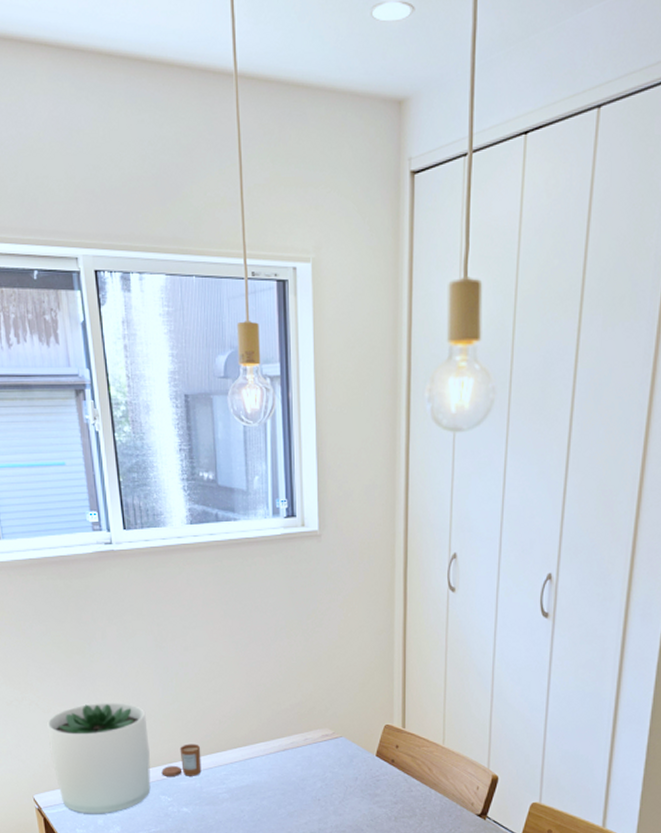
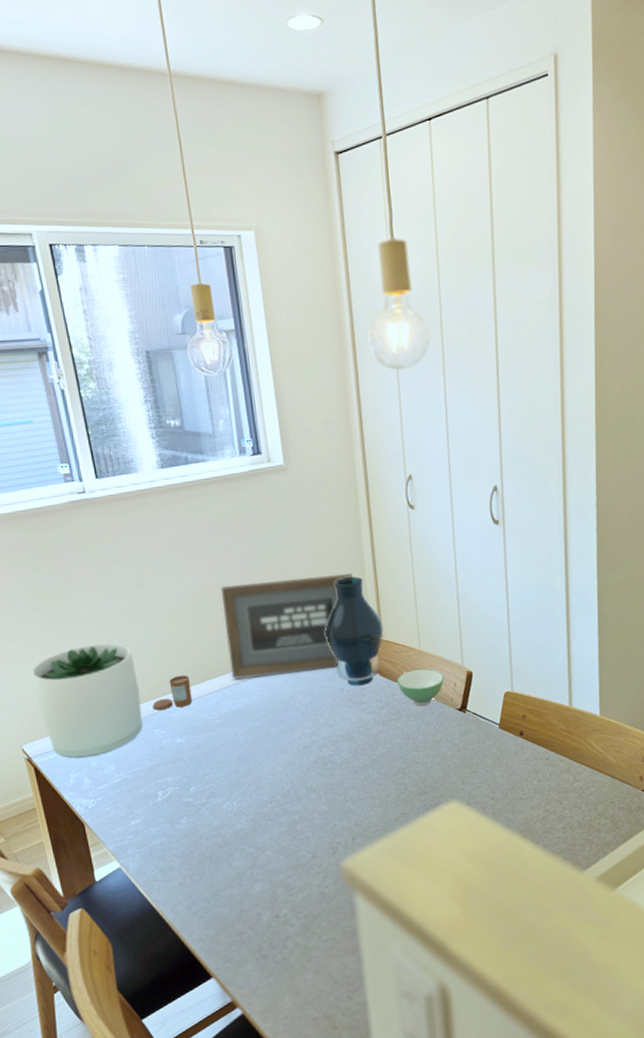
picture frame: none [240,655,380,755] -> present [220,573,353,679]
vase: none [345,660,407,777] -> present [325,576,384,686]
bowl: none [414,767,467,806] -> present [396,668,445,706]

